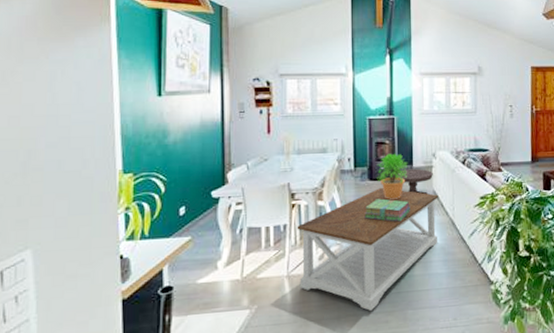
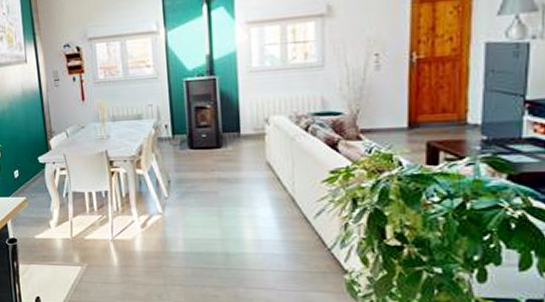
coffee table: present [297,187,439,311] -> none [117,156,274,283]
stack of books: present [364,198,410,222] -> none [186,169,239,195]
potted plant: present [377,153,408,199] -> none [198,119,235,170]
side table: present [392,168,433,195] -> none [215,136,266,166]

